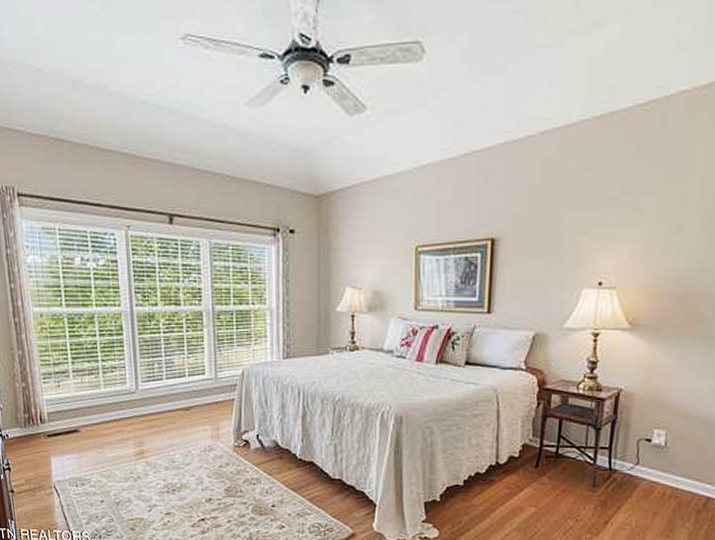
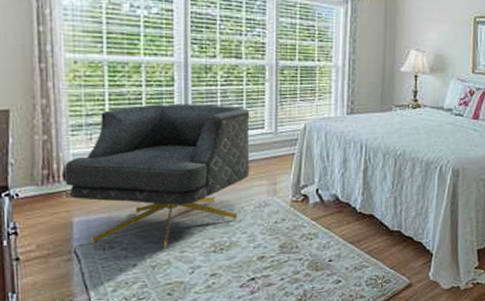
armchair: none [40,351,195,488] -> present [65,103,250,249]

